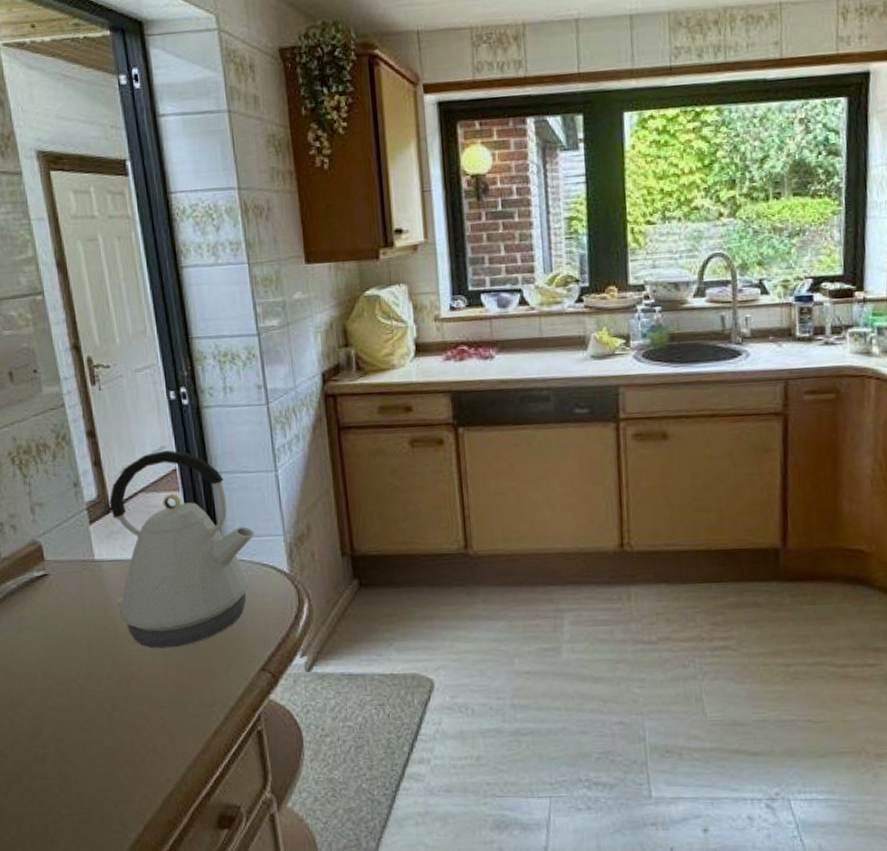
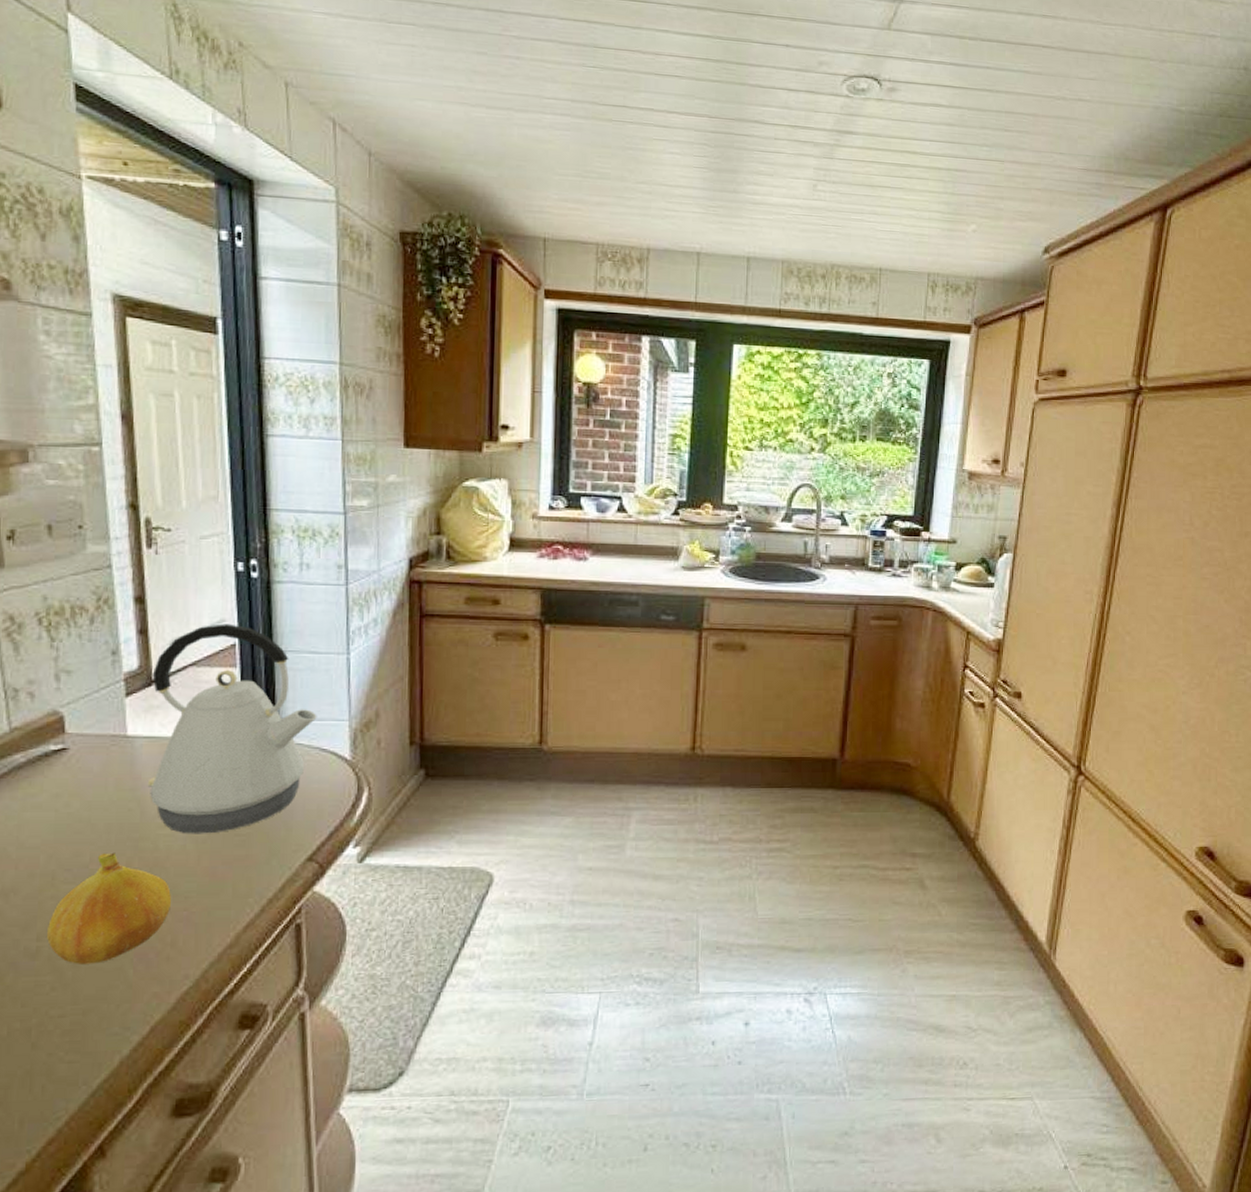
fruit: none [50,667,149,769] -> present [47,852,172,964]

